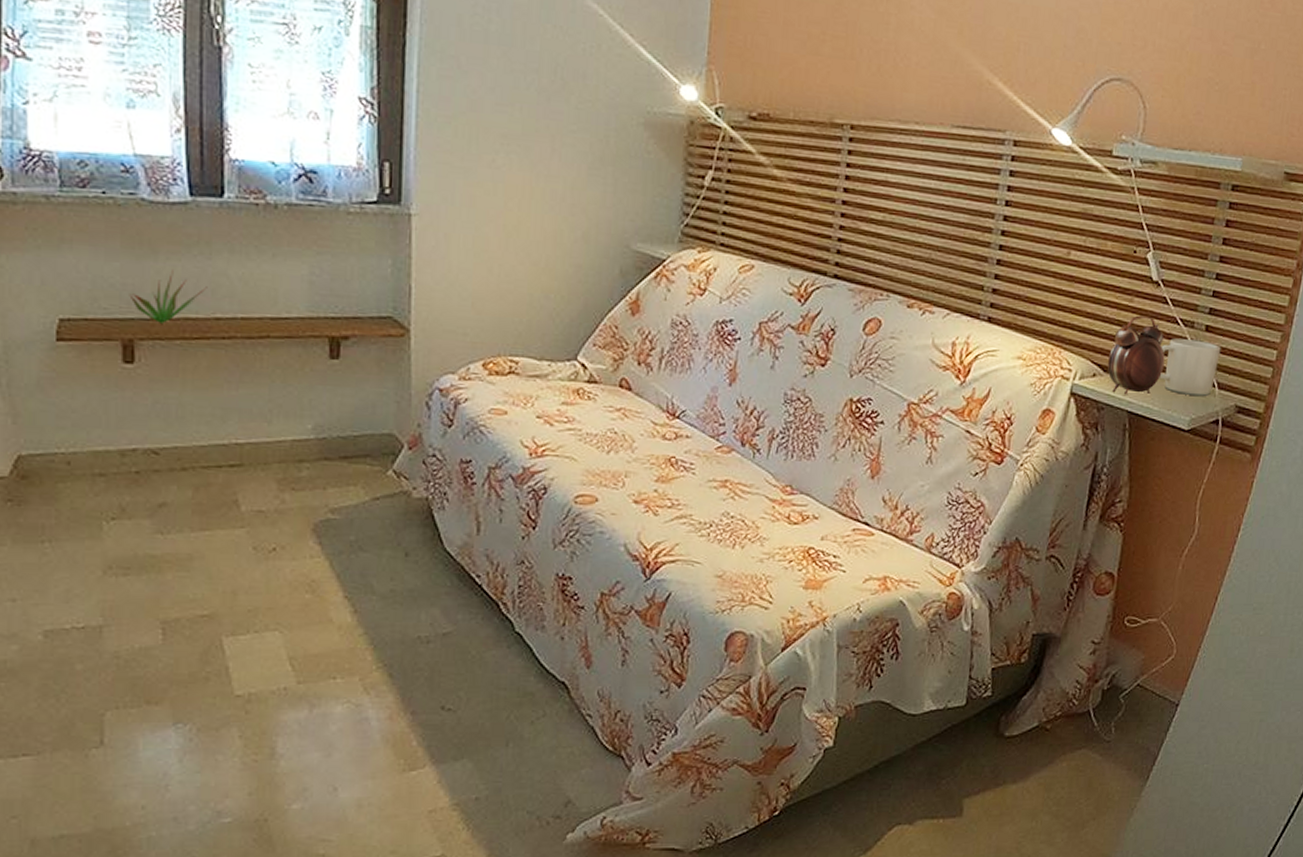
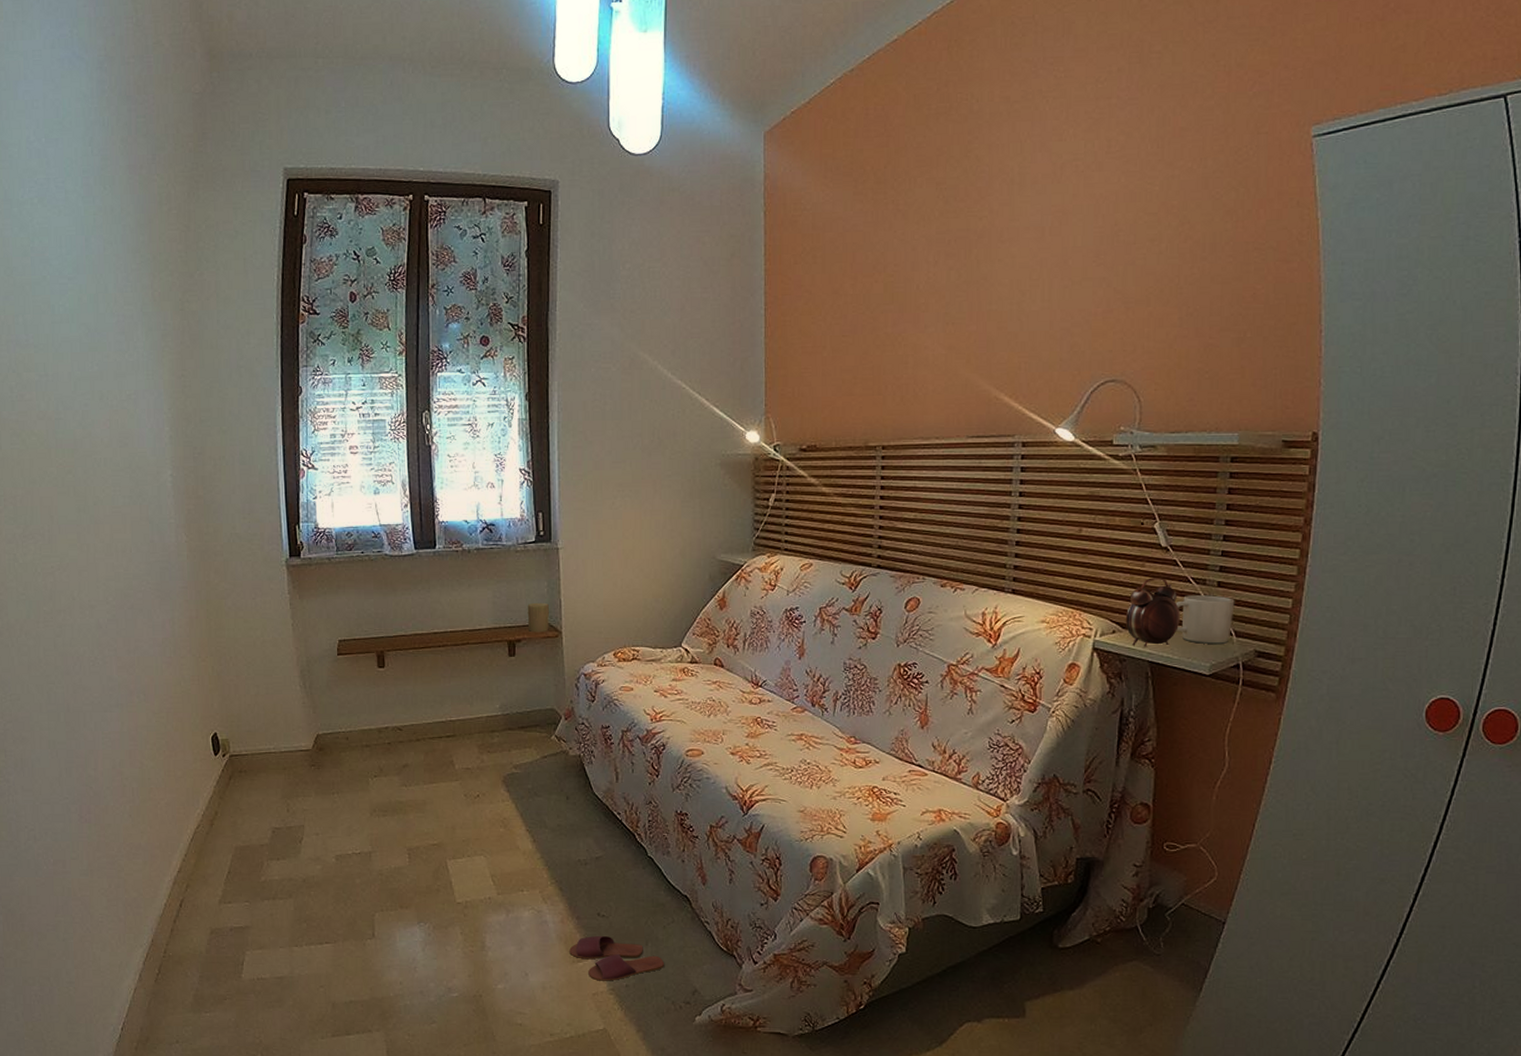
succulent plant: present [129,270,208,324] -> none [380,601,428,639]
candle: none [360,286,394,329] -> present [527,602,550,633]
slippers: none [398,735,529,794] -> present [569,935,664,981]

